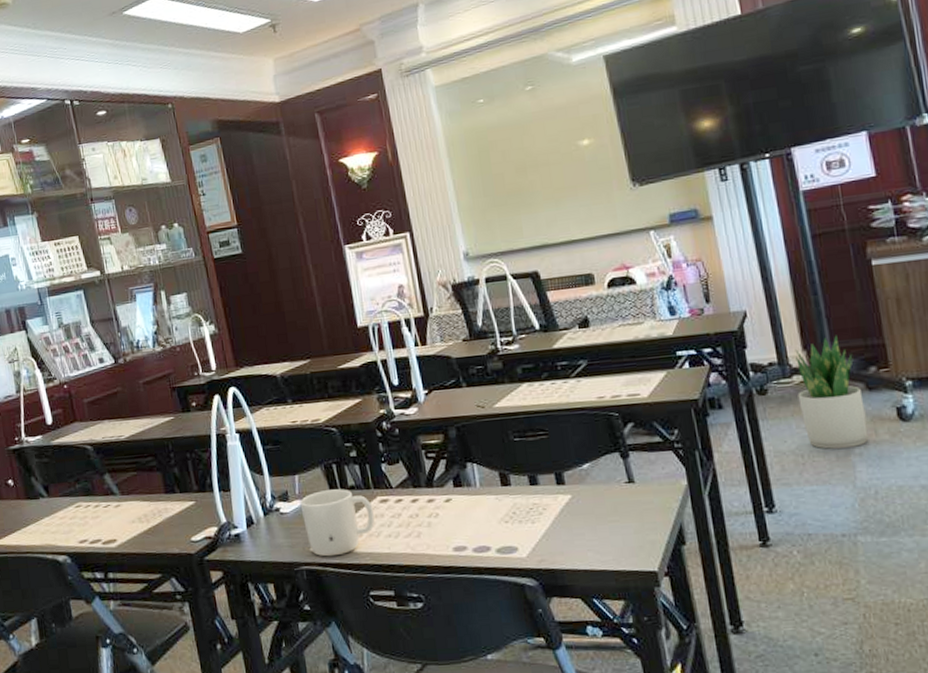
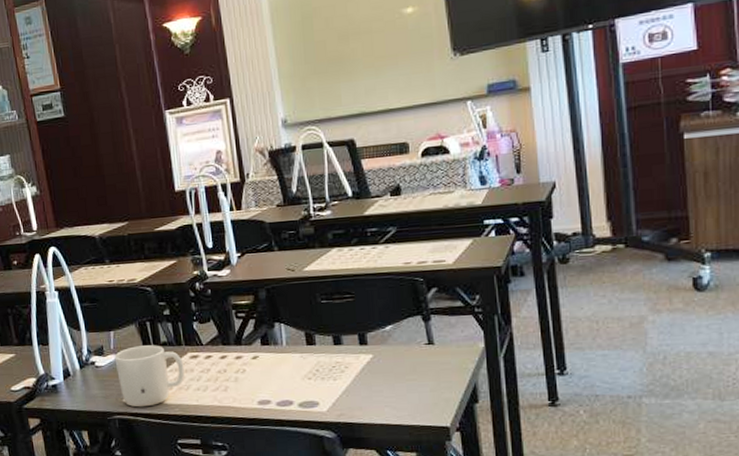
planter: present [795,335,869,449] -> none [598,207,663,317]

